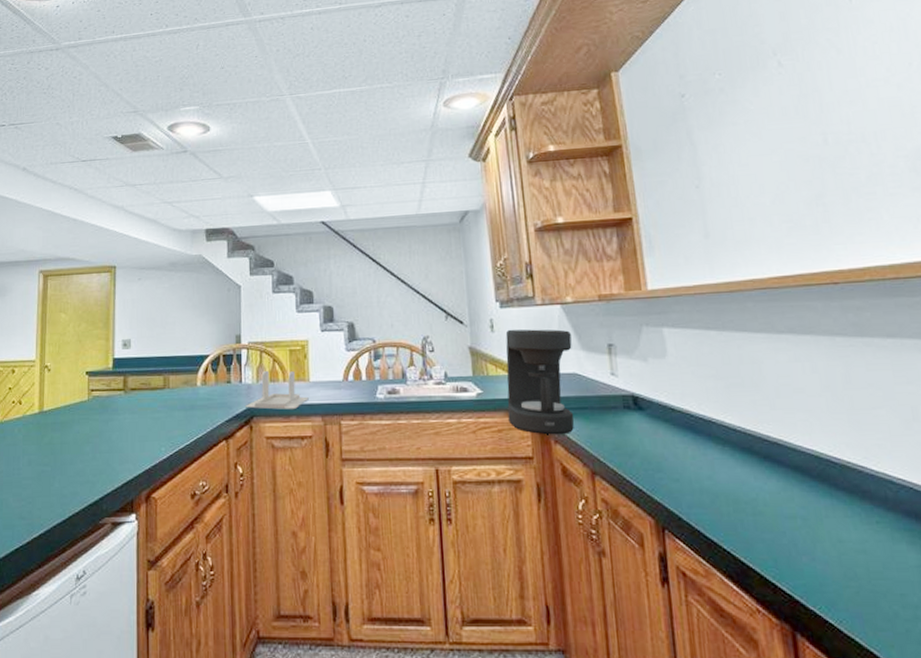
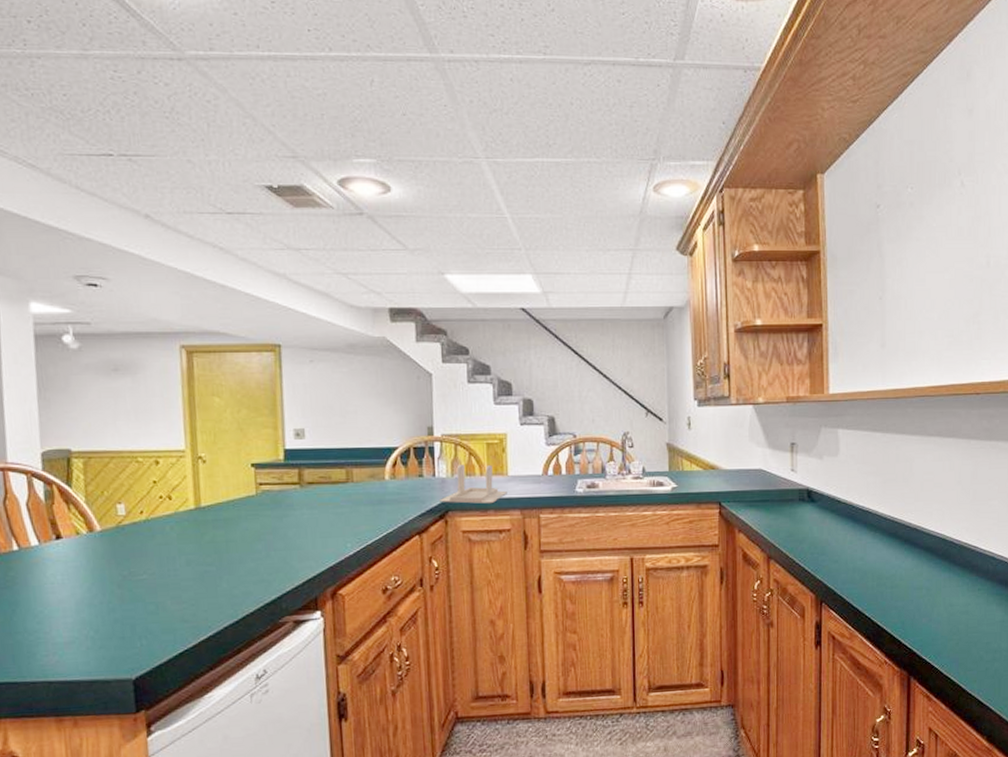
coffee maker: present [505,329,574,435] -> none [699,427,761,525]

